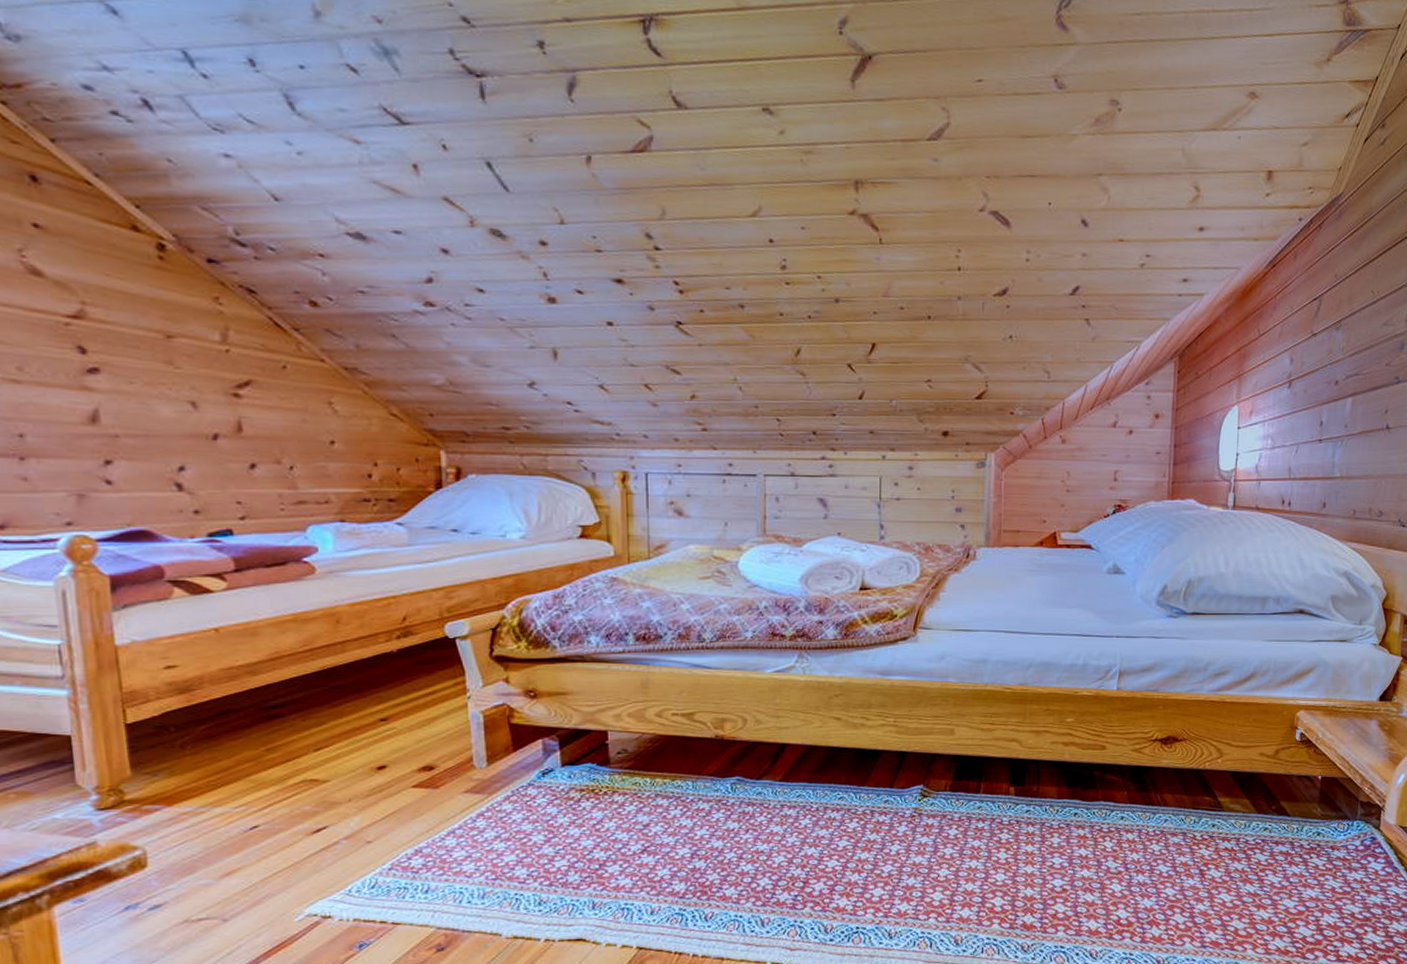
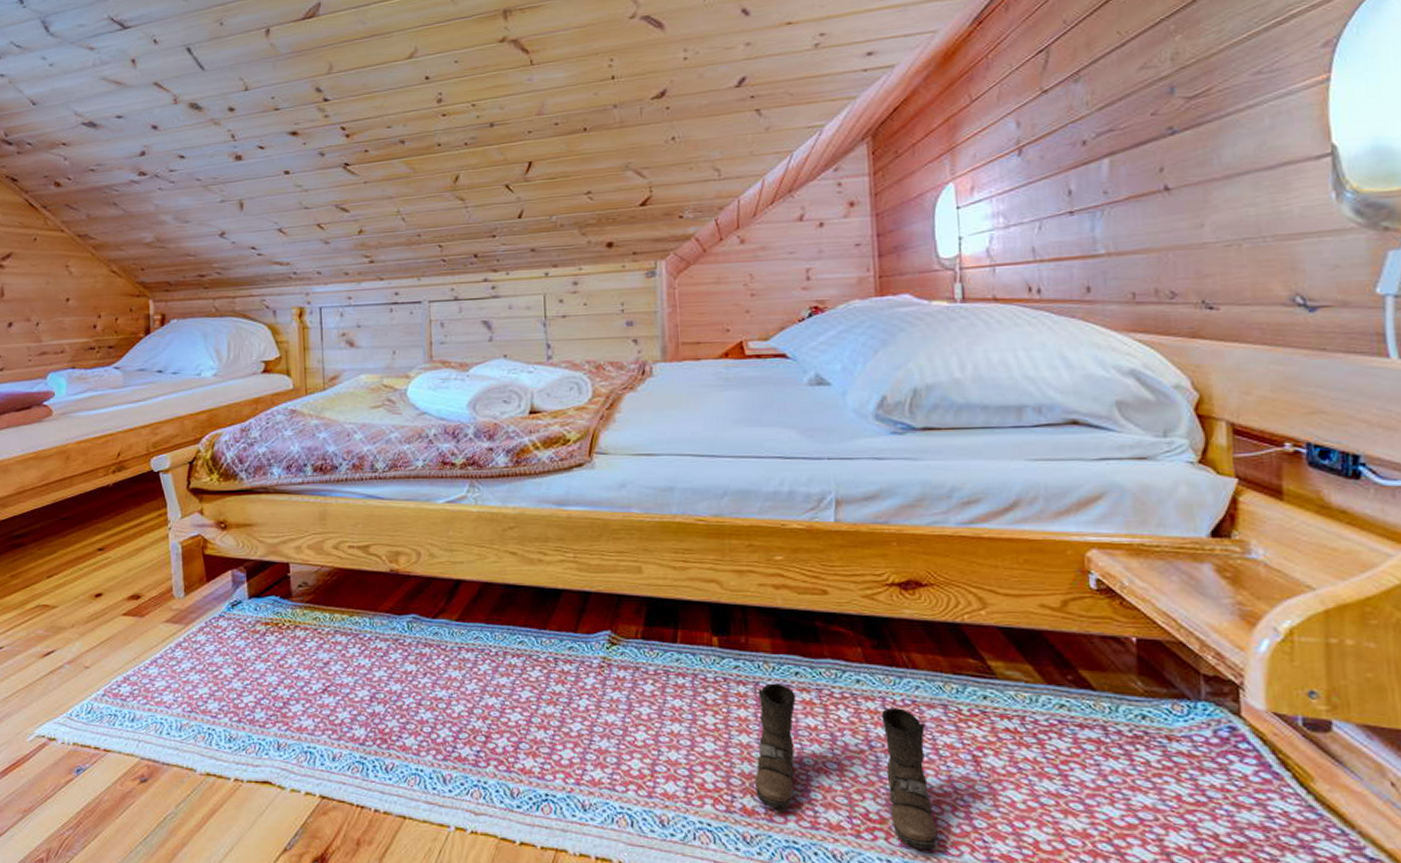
boots: none [1034,823,1169,944] -> present [754,683,938,850]

